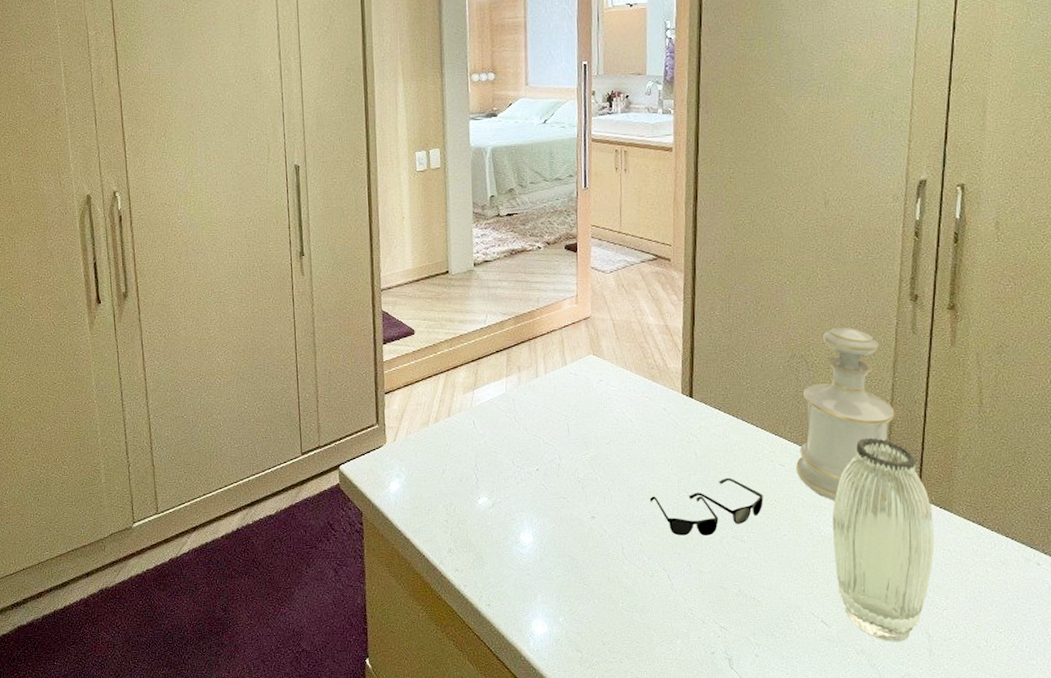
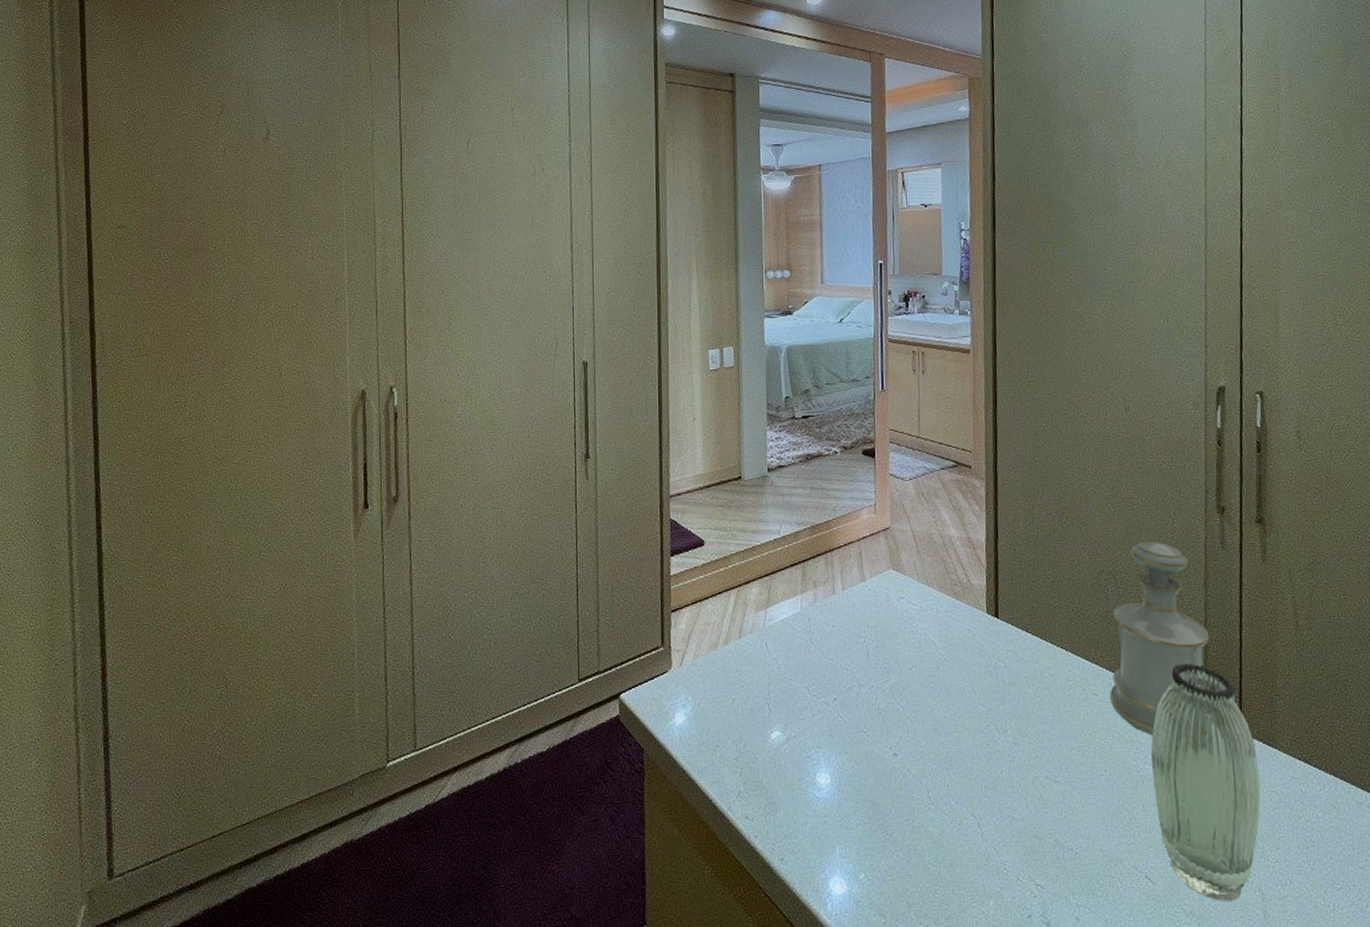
sunglasses: present [650,477,763,536] -> none [956,708,1077,776]

